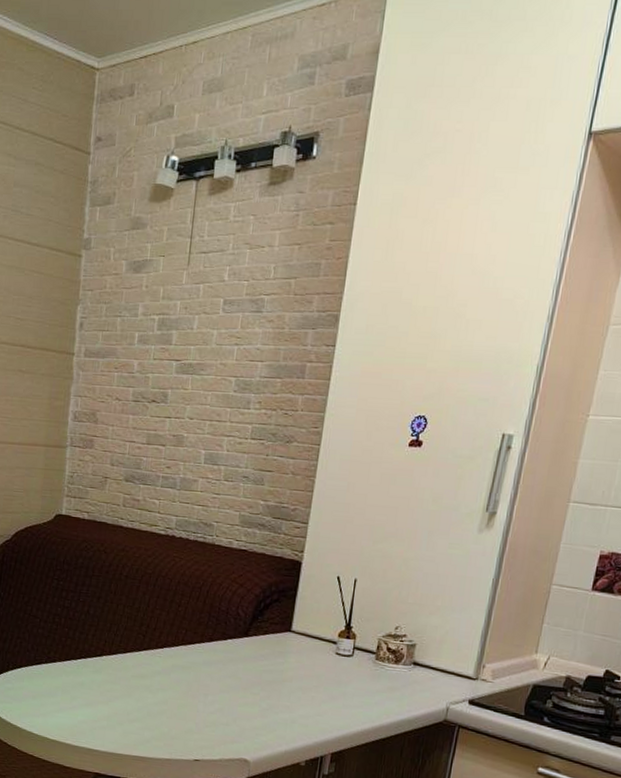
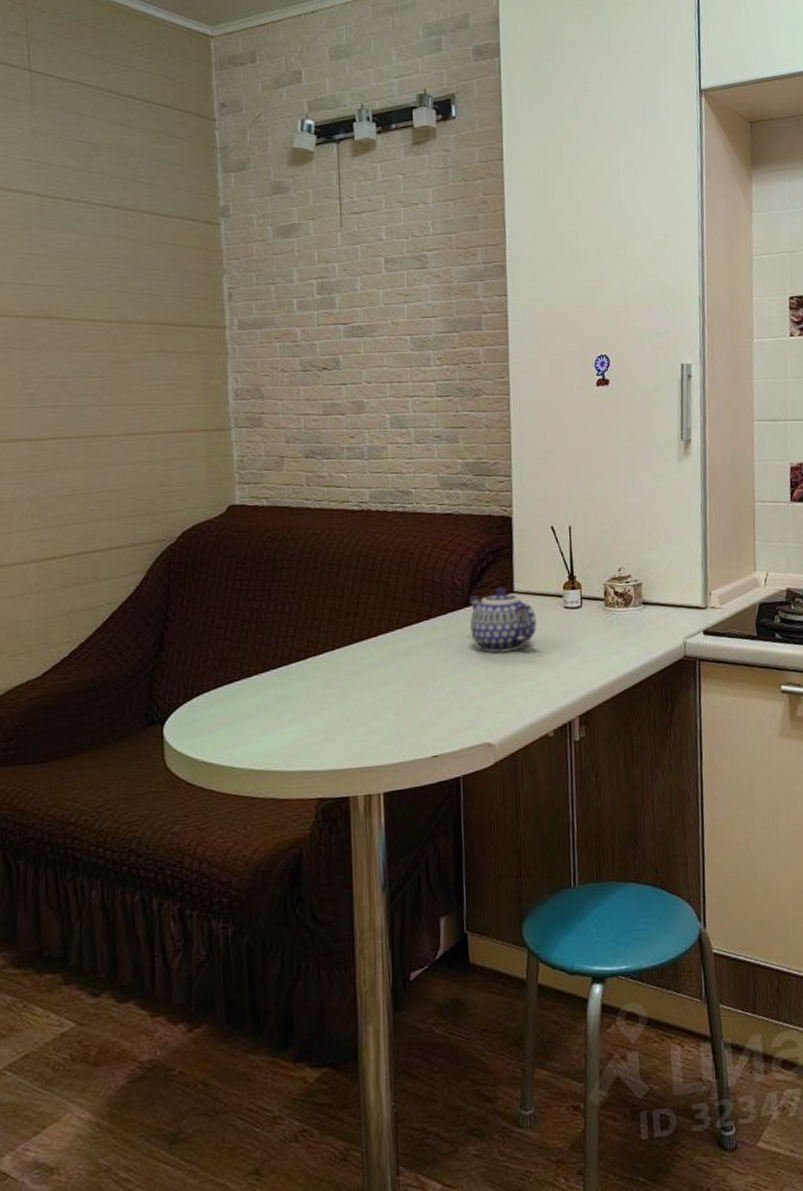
teapot: none [245,624,308,684] -> present [469,587,537,653]

